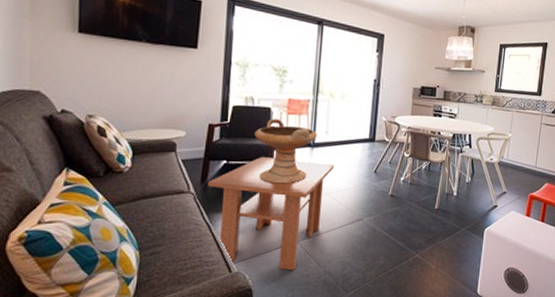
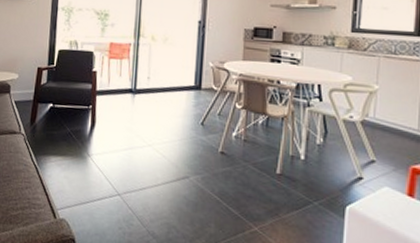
coffee table: present [208,156,335,271] -> none [36,101,157,226]
decorative bowl: present [254,119,317,184] -> none [78,63,139,131]

